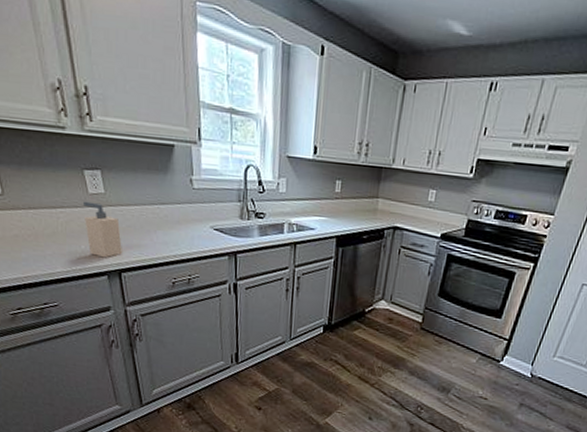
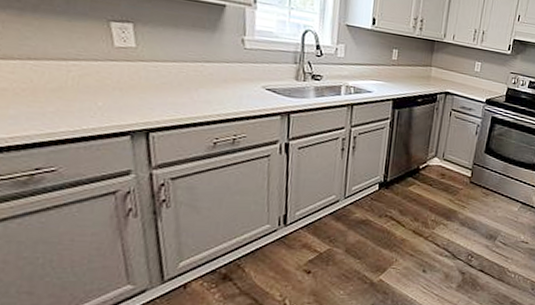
soap dispenser: present [83,201,122,258] -> none [105,54,153,117]

